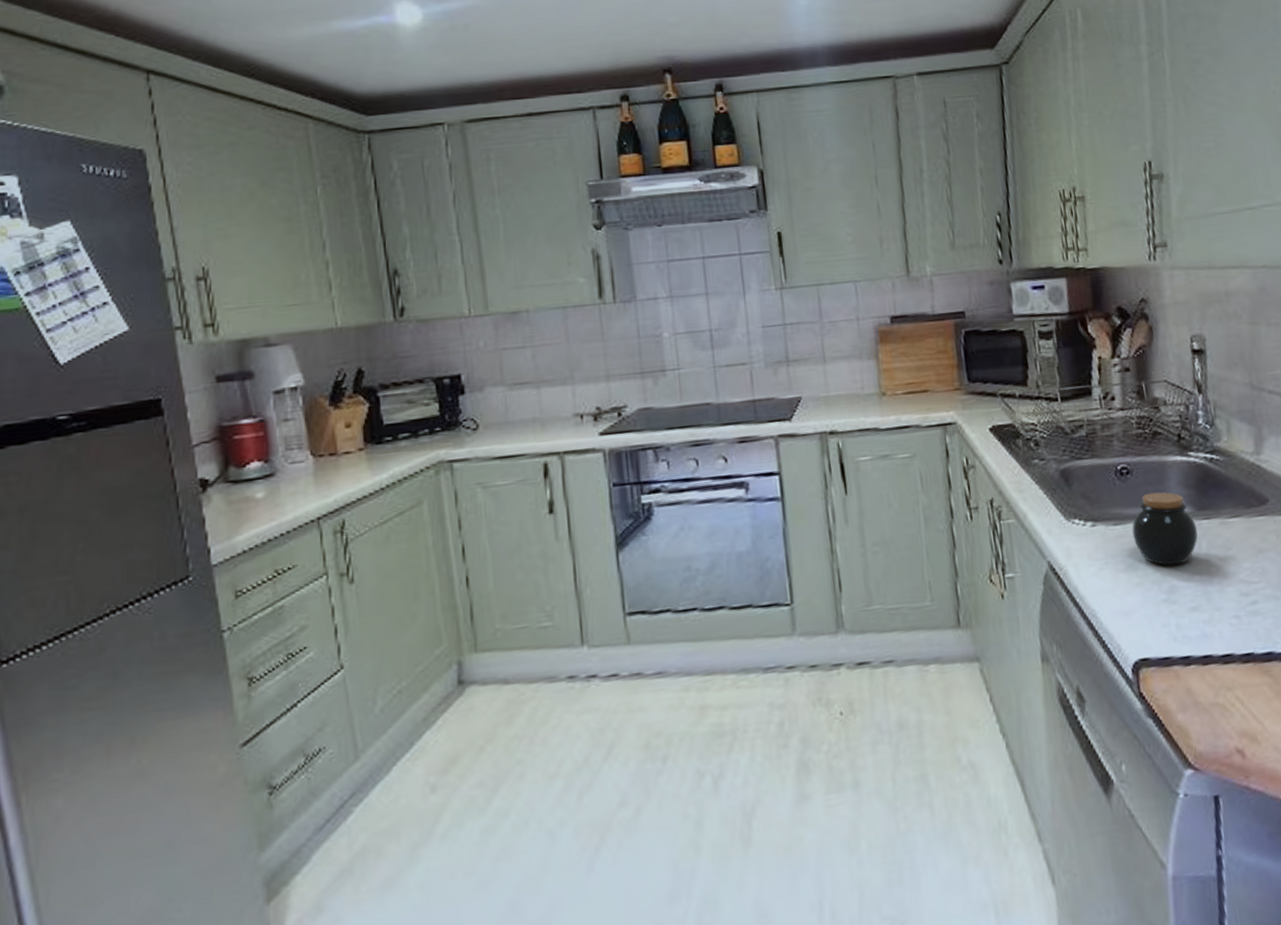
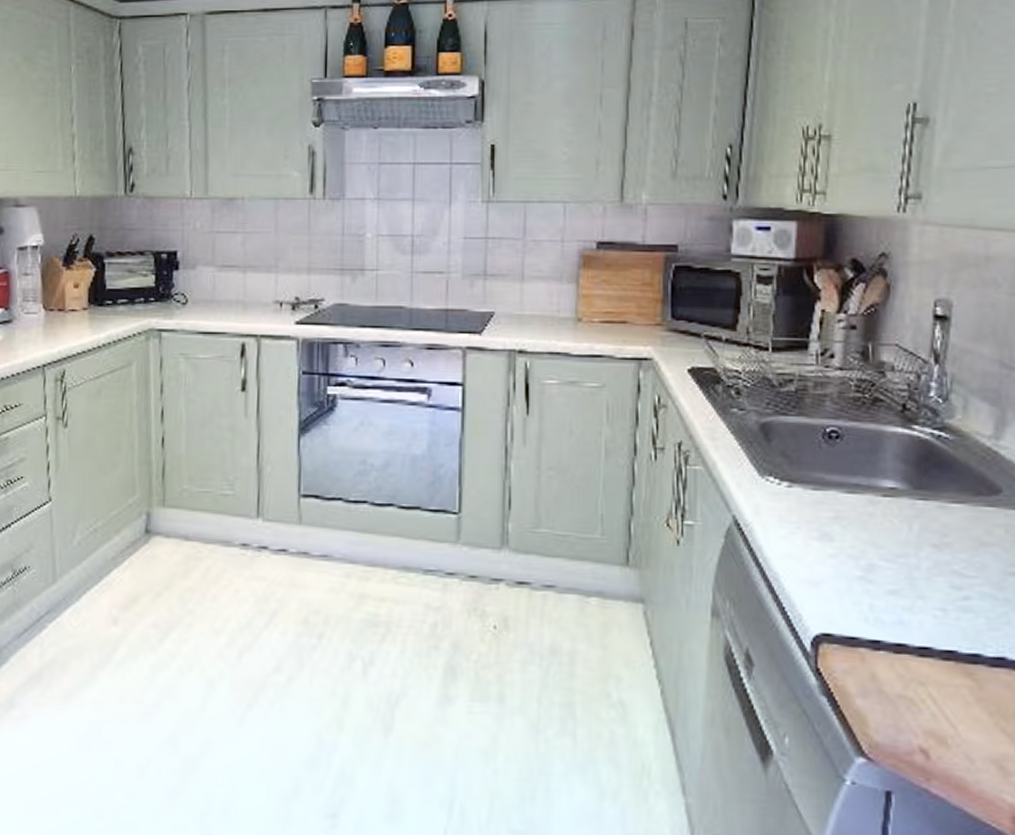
jar: present [1132,492,1198,566] -> none [833,462,911,543]

